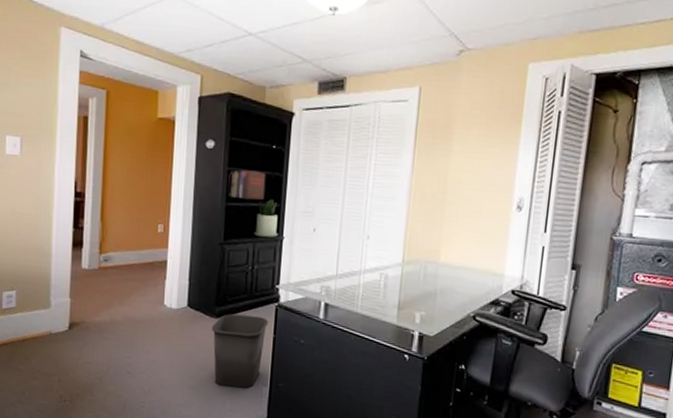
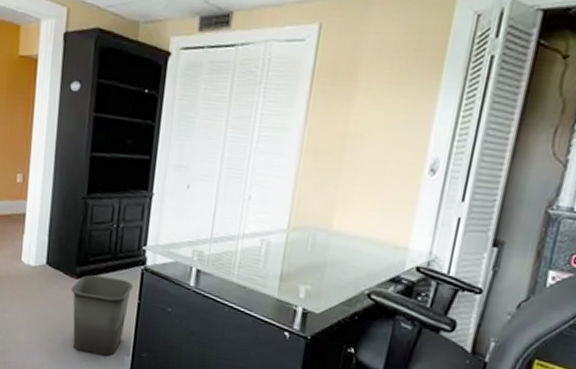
books: present [228,169,266,200] -> none [93,116,137,151]
planter: present [253,199,279,238] -> none [119,150,149,194]

